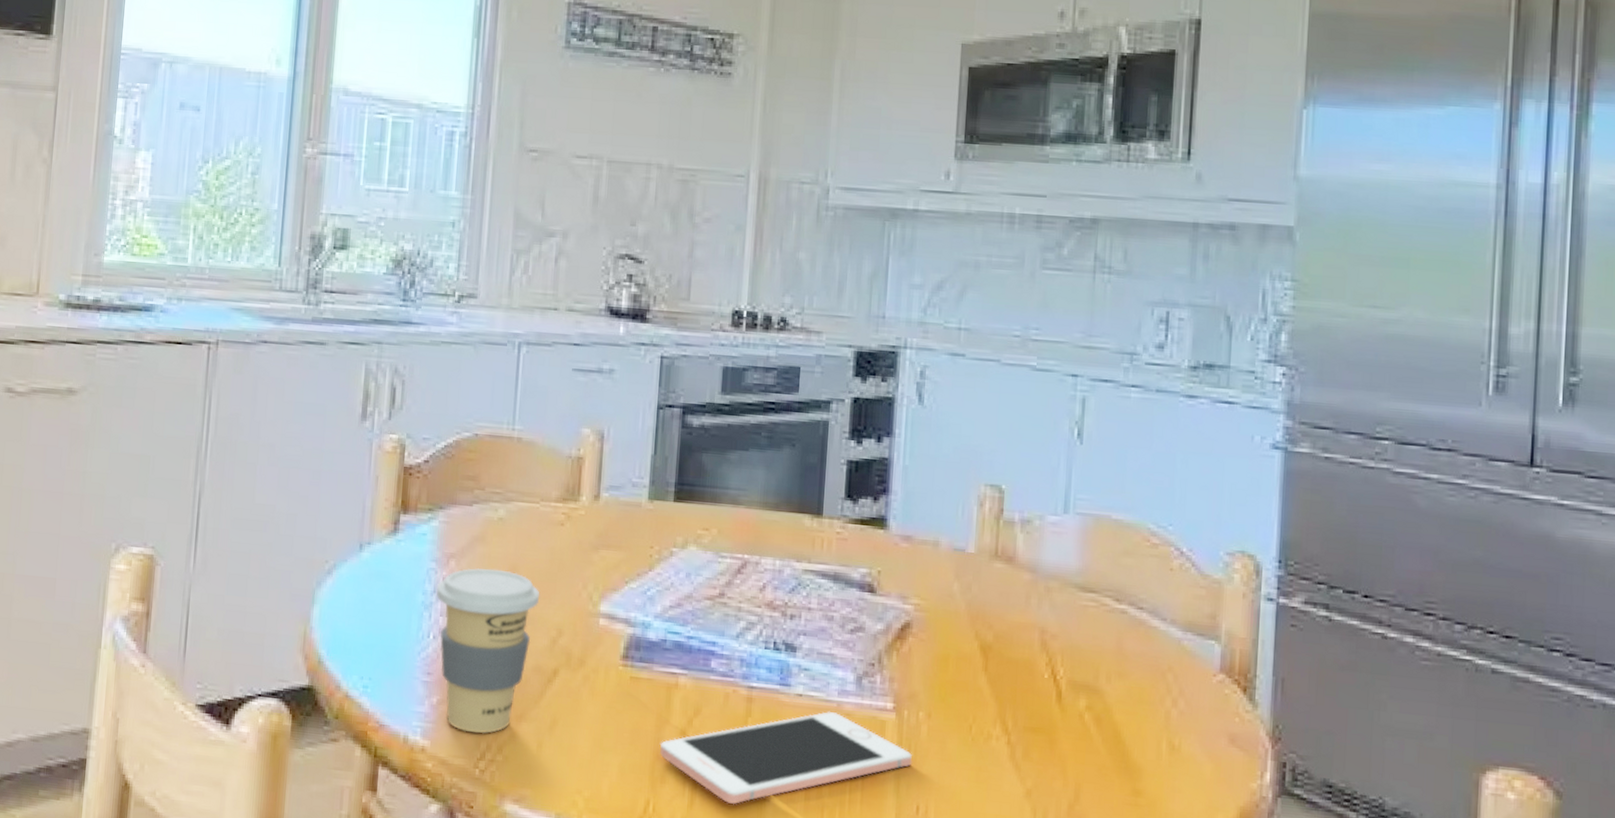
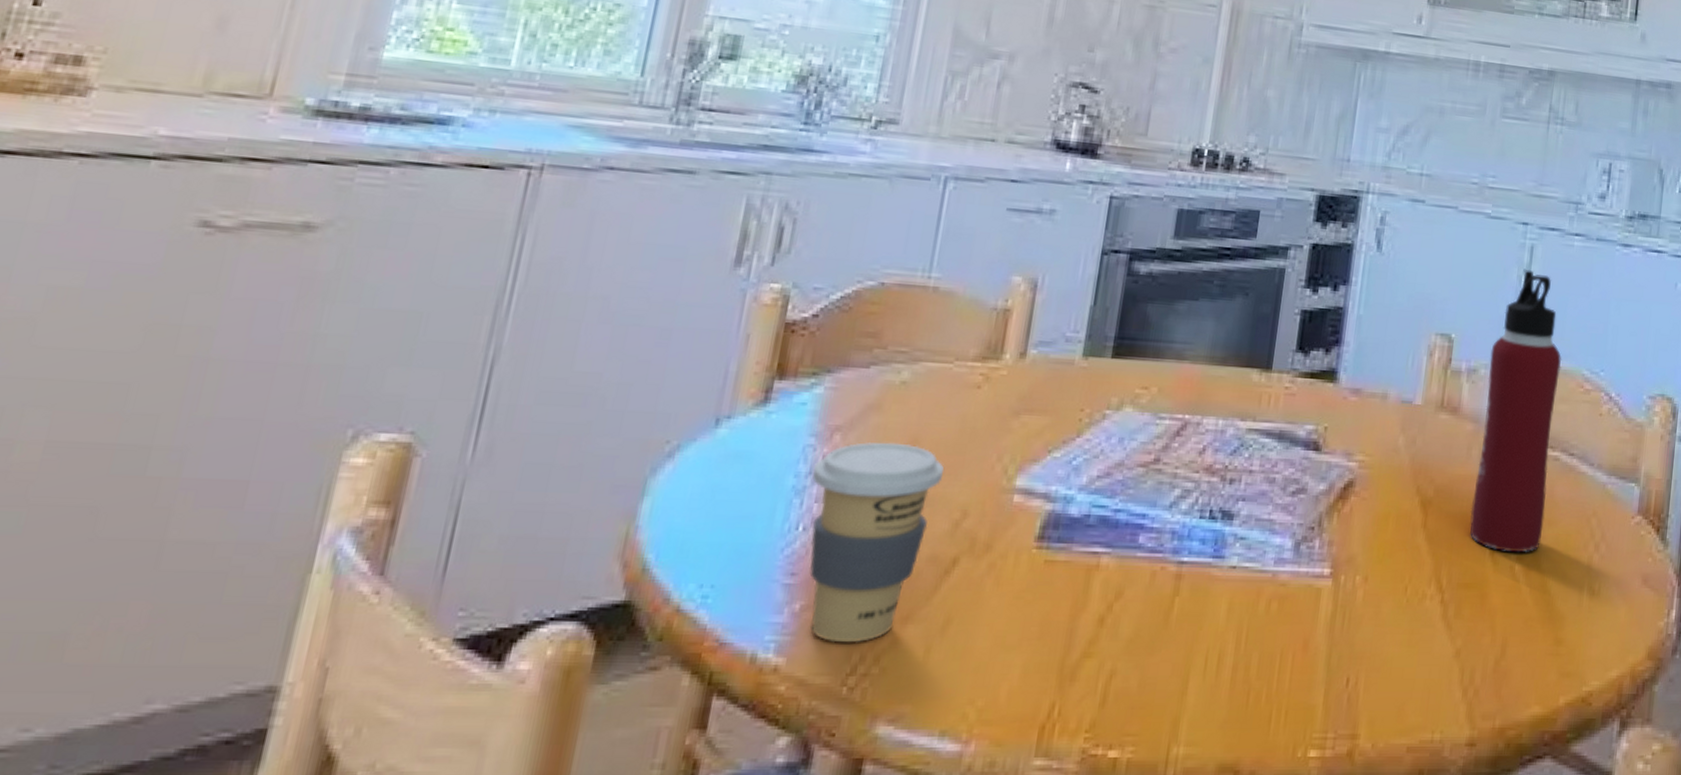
cell phone: present [659,711,913,805] -> none [1072,582,1346,698]
water bottle: none [1033,422,1124,702] -> present [1470,270,1562,552]

